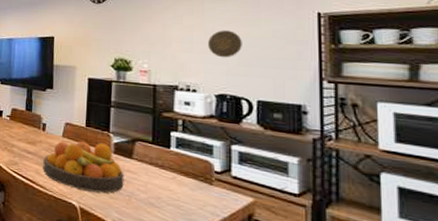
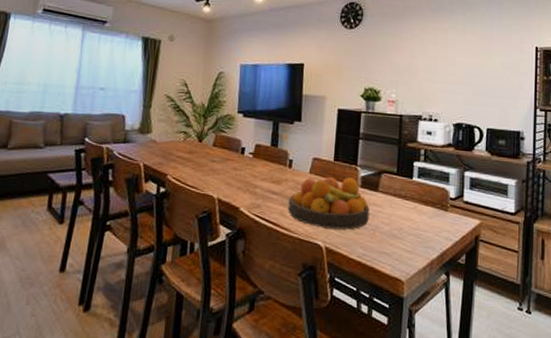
decorative plate: present [208,30,242,58] -> none [449,61,477,88]

